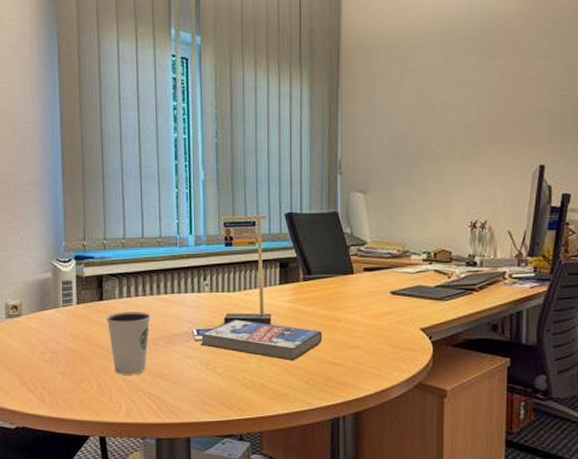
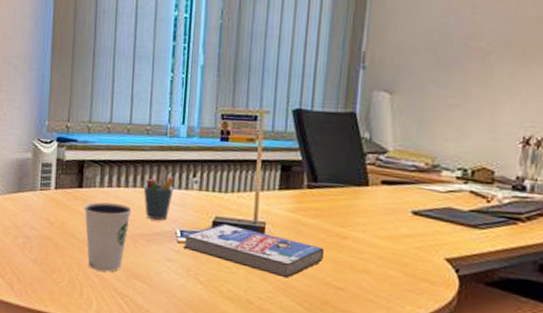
pen holder: none [159,276,187,322] -> present [143,169,174,220]

